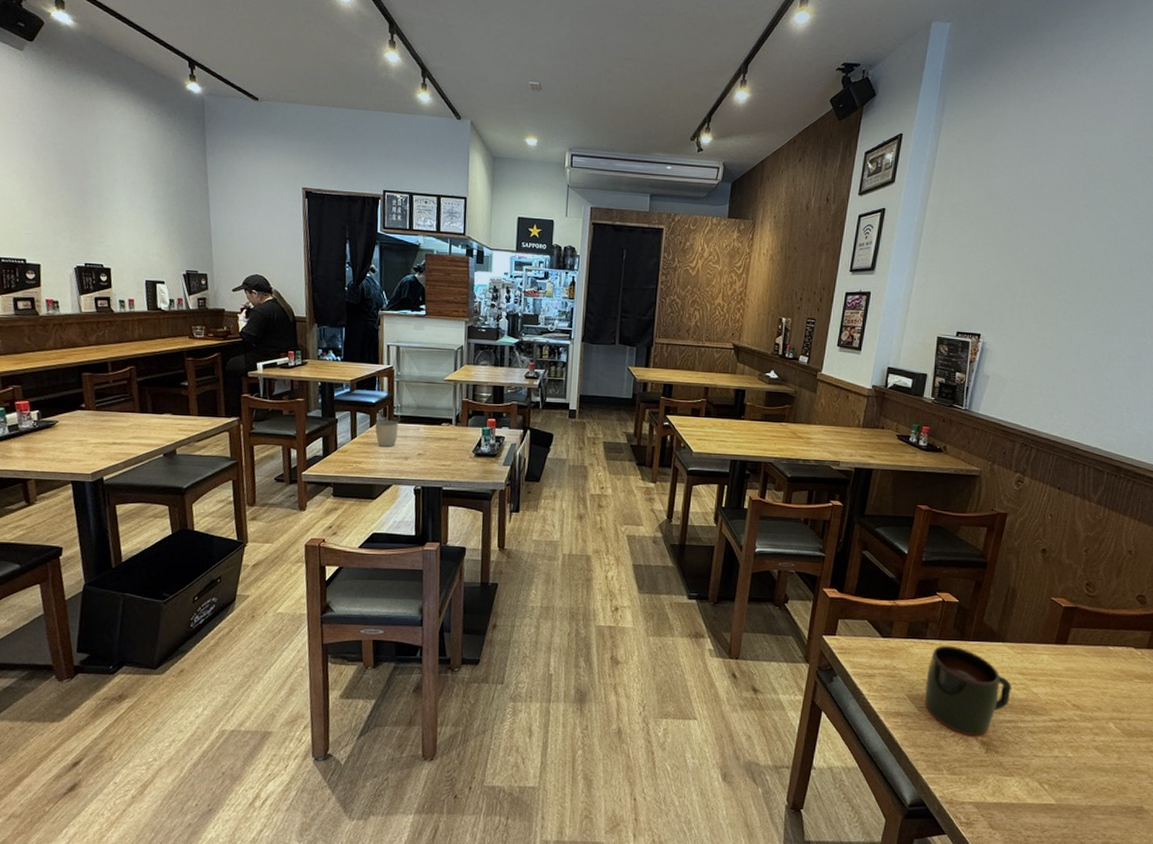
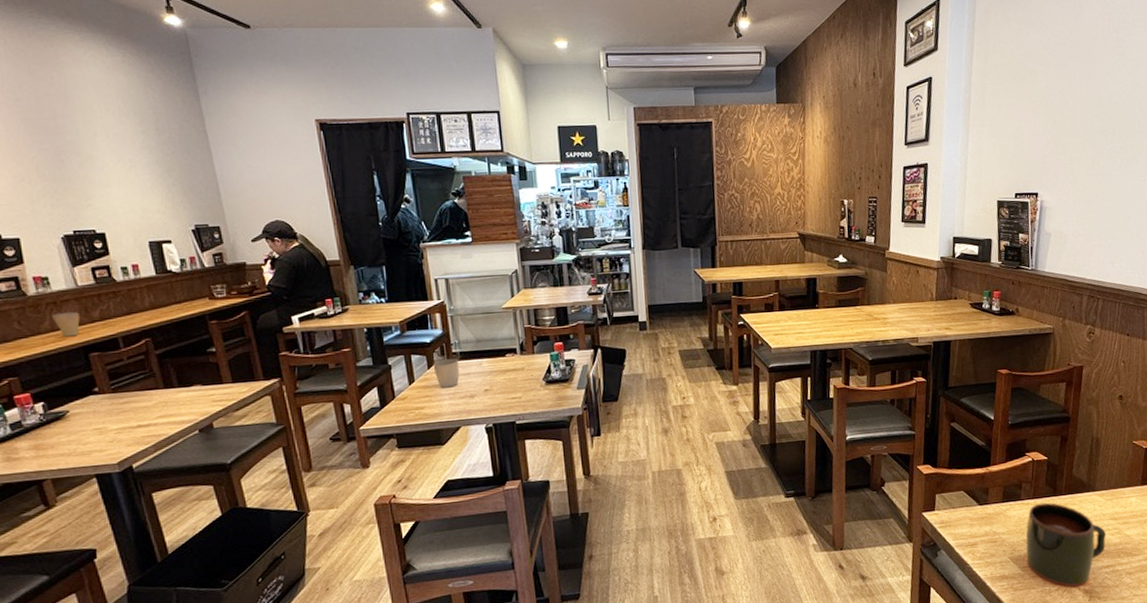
cup: none [56,334,79,356] -> present [51,312,80,337]

